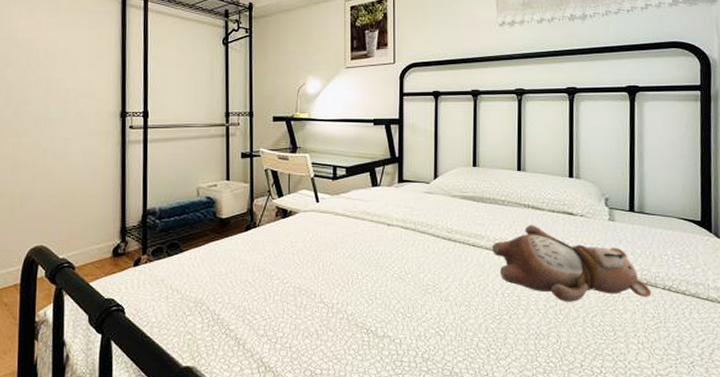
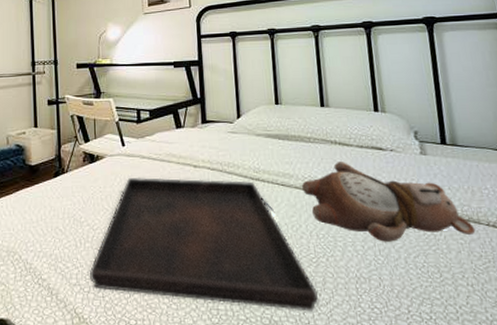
serving tray: none [277,234,499,364] -> present [89,178,319,312]

